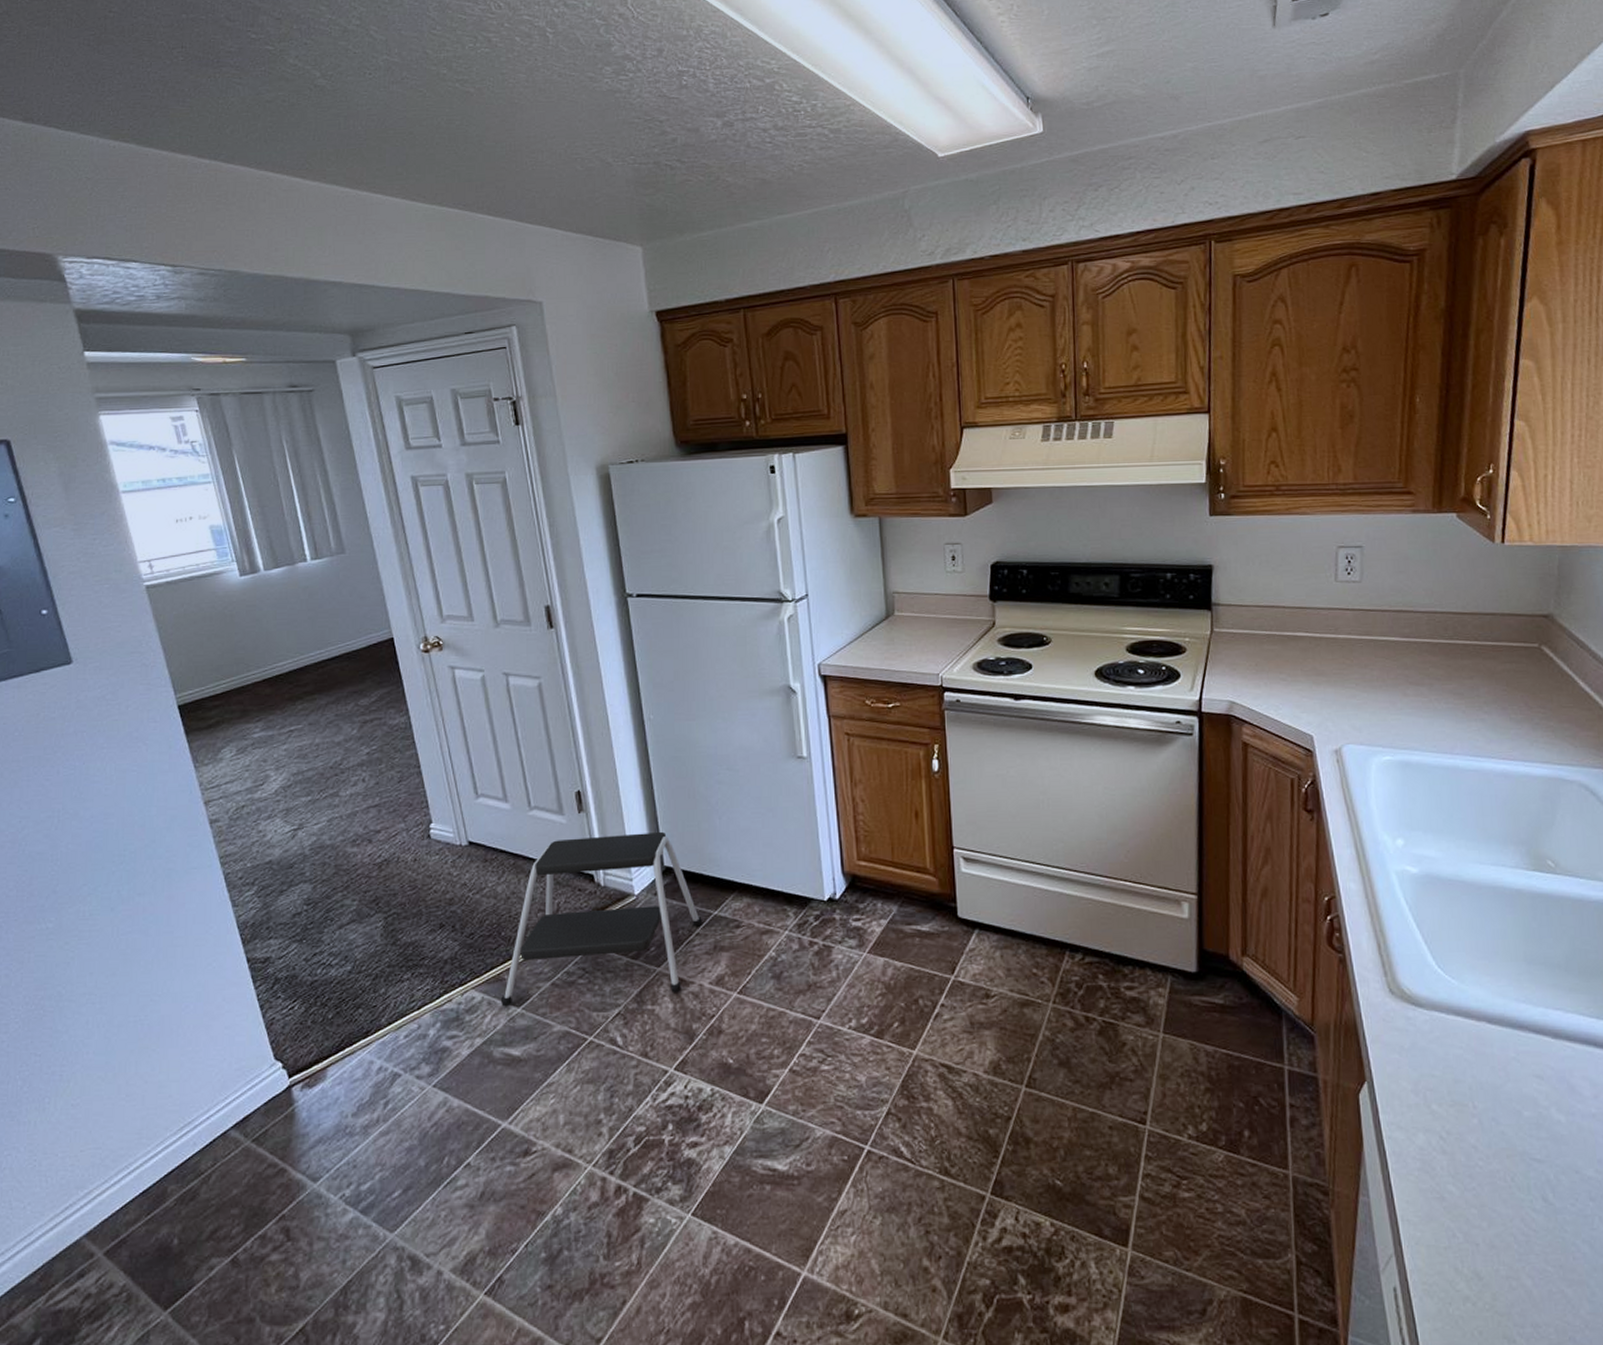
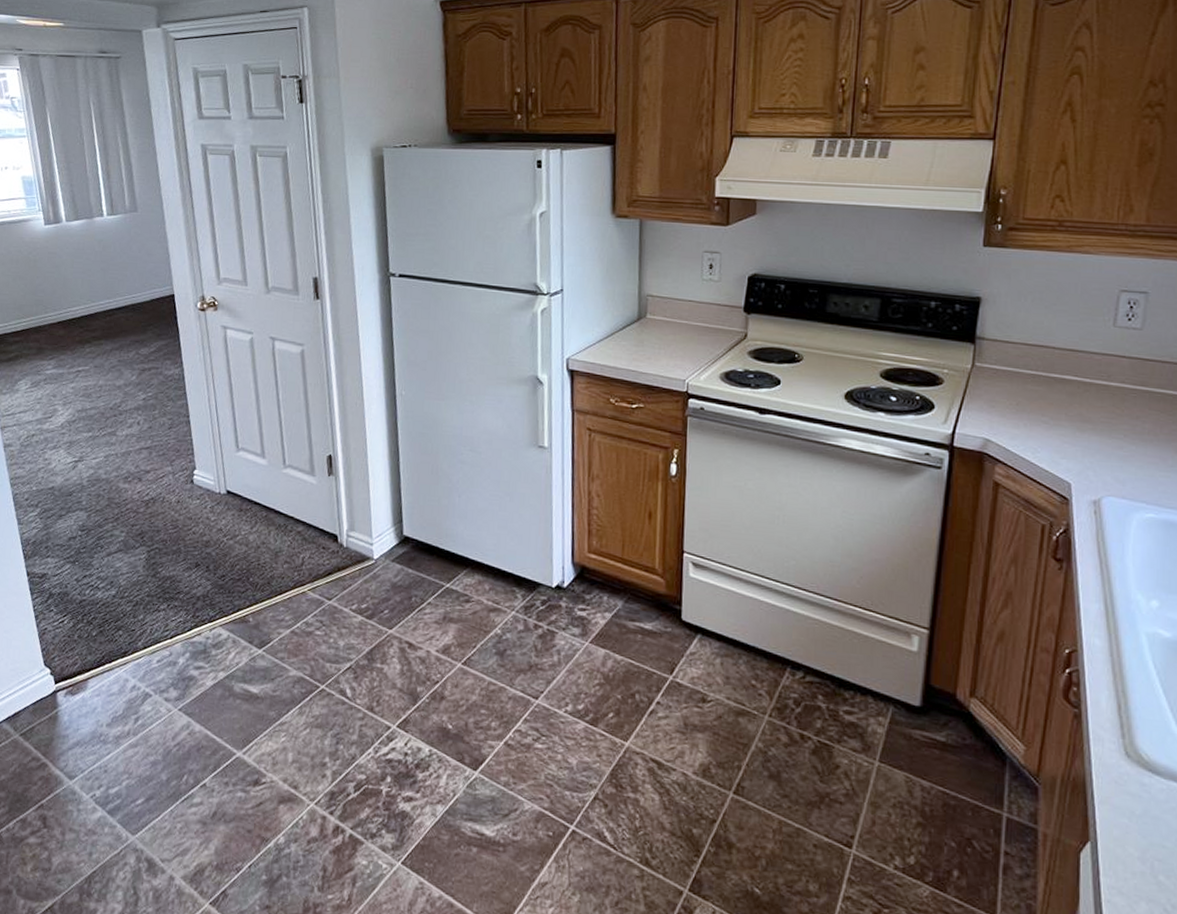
step stool: present [500,831,702,1007] -> none [244,499,434,656]

